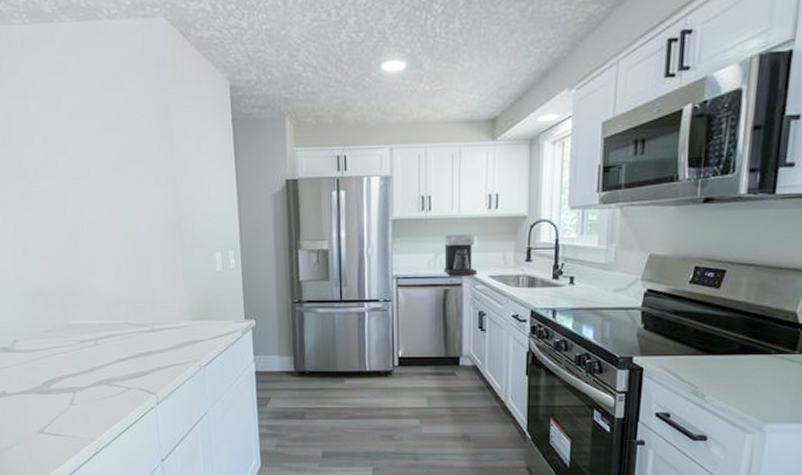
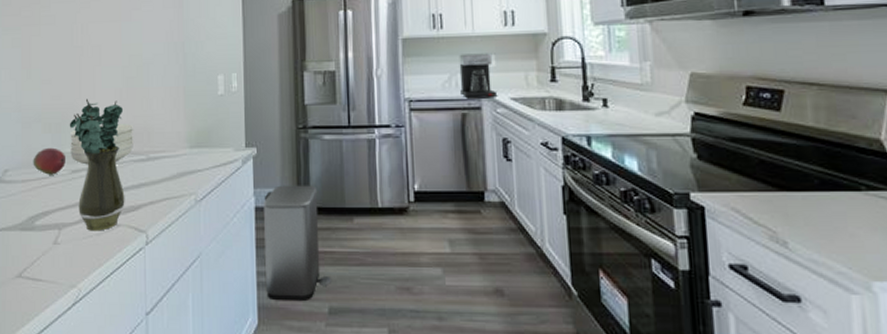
fruit: none [40,320,73,345] -> present [33,147,65,175]
vase: none [72,274,134,393] -> present [69,98,125,231]
bowl: none [74,298,138,336] -> present [70,124,135,165]
pedal bin: none [263,352,324,447] -> present [264,185,331,300]

